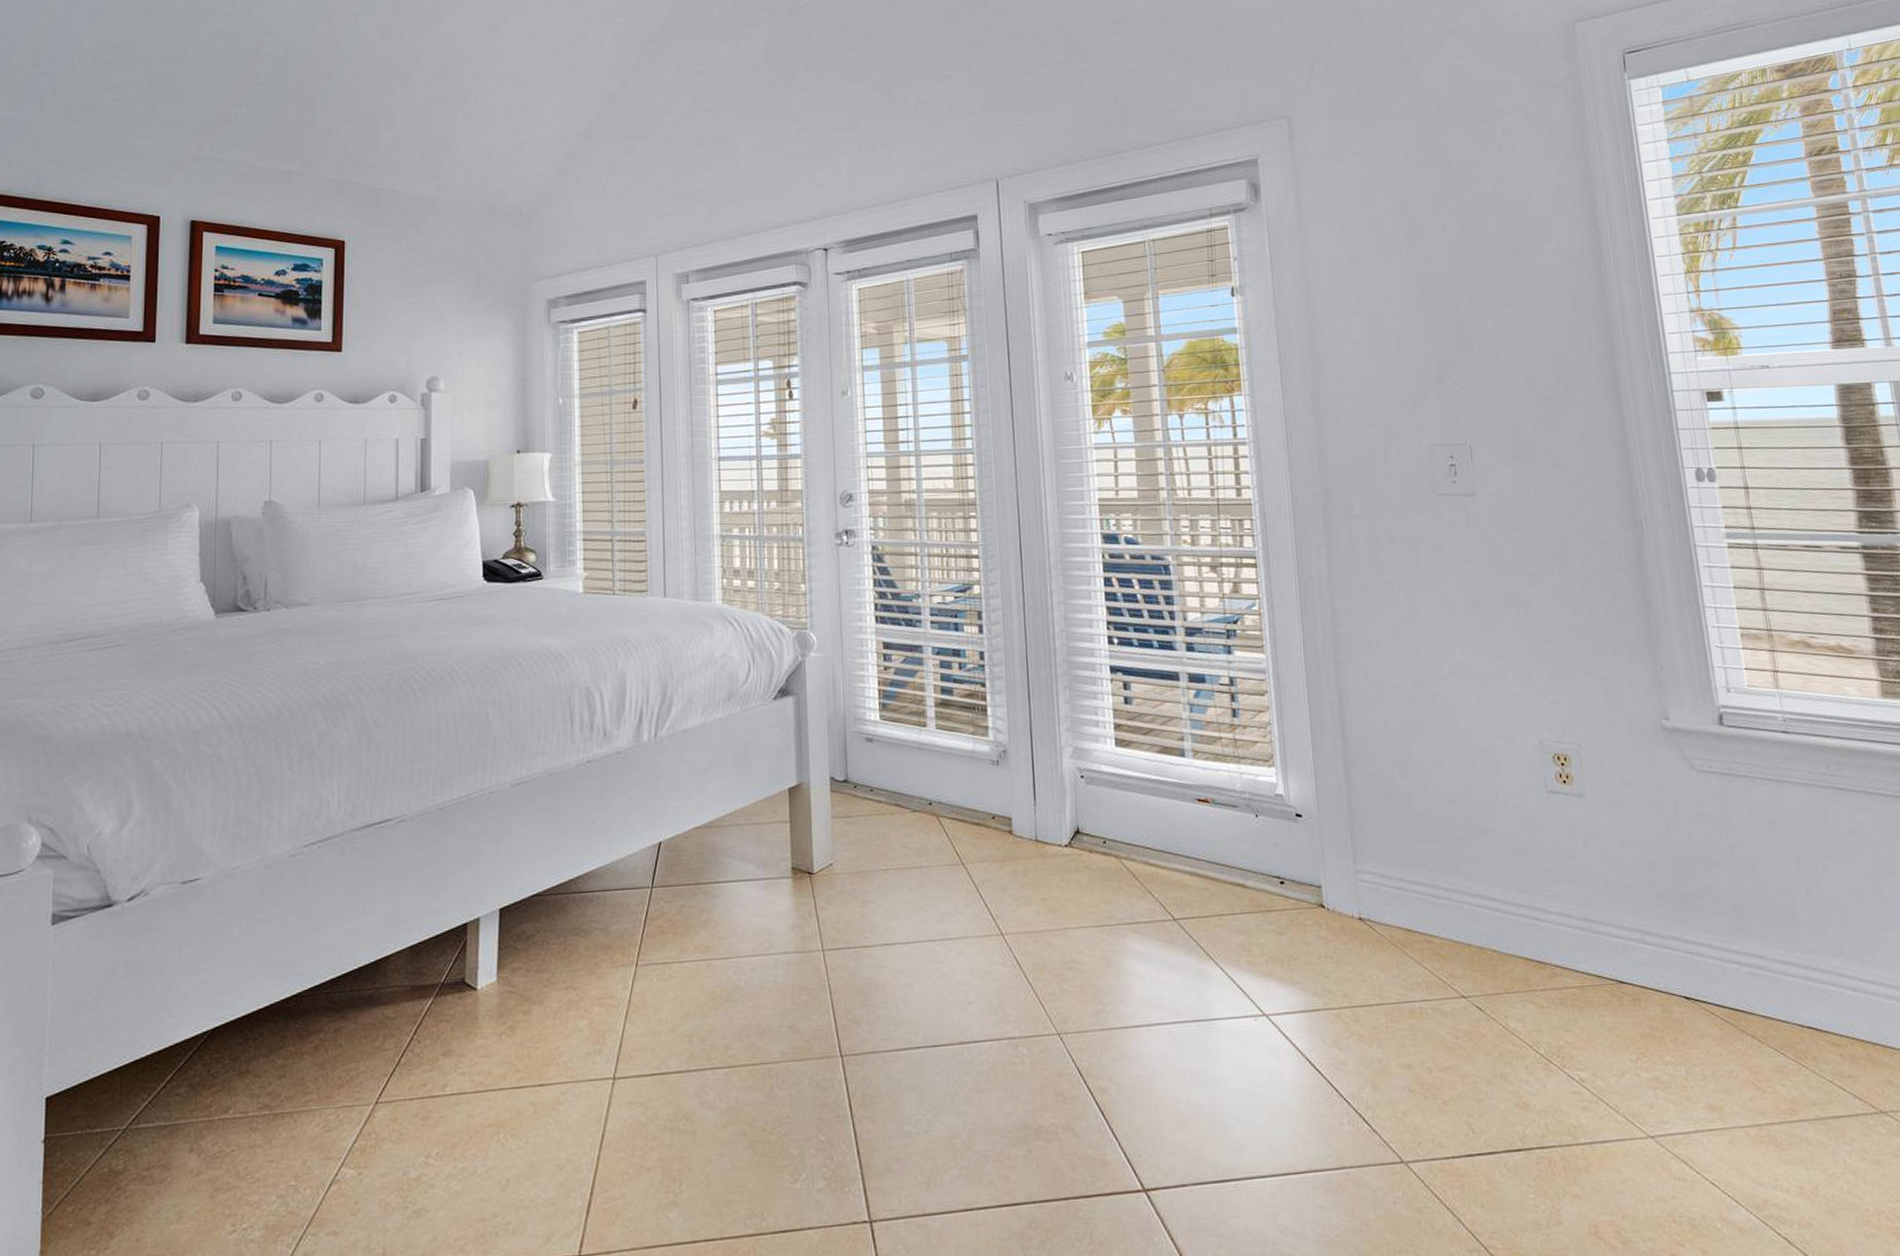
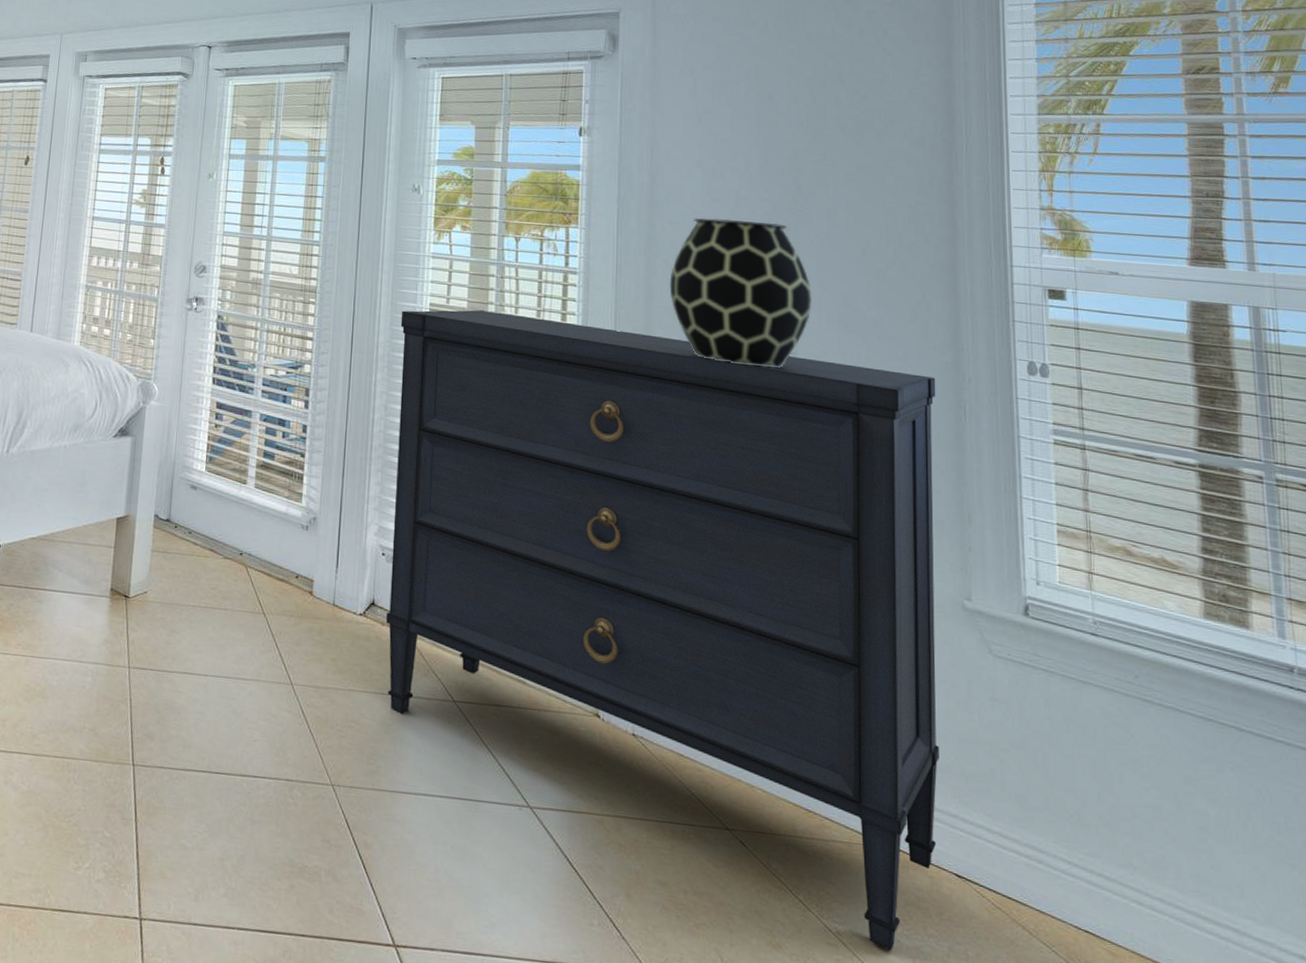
dresser: none [1069,497,1663,1087] -> present [386,310,939,951]
vase: none [1341,362,1485,515] -> present [669,218,813,368]

